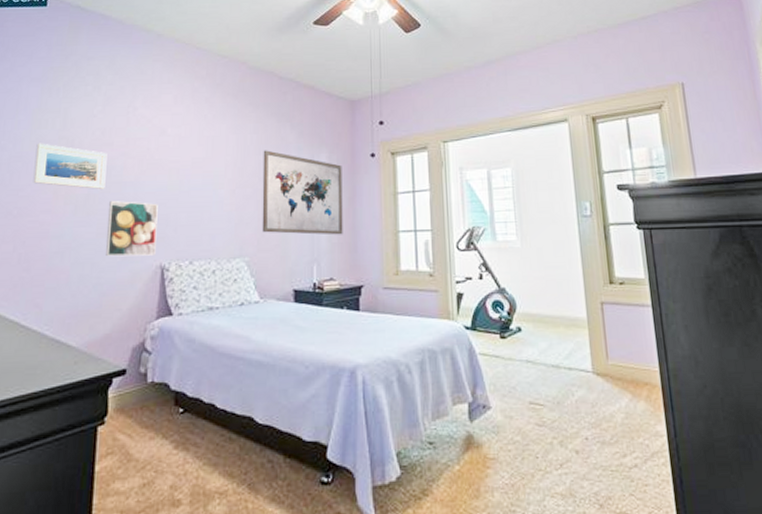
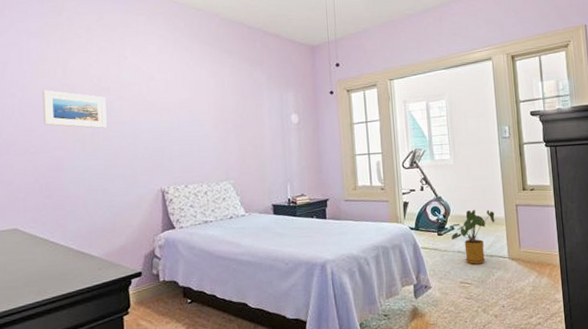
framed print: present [106,201,158,257] -> none [111,137,156,184]
wall art: present [262,150,343,235] -> none [239,91,310,160]
house plant: none [515,306,575,379] -> present [449,209,495,265]

